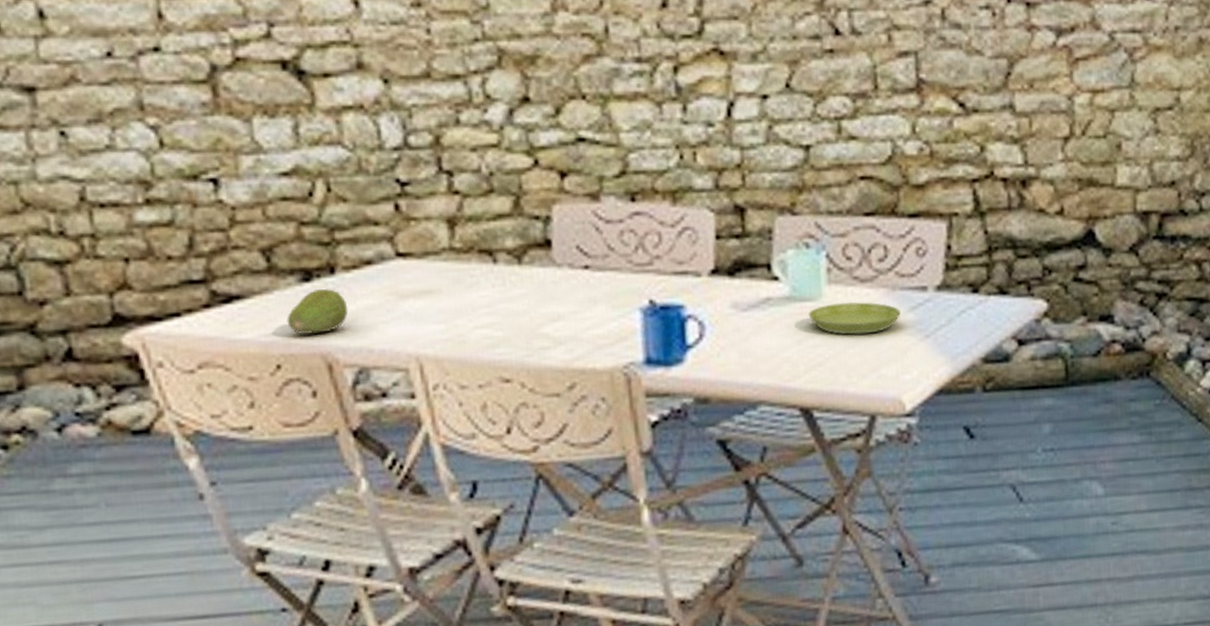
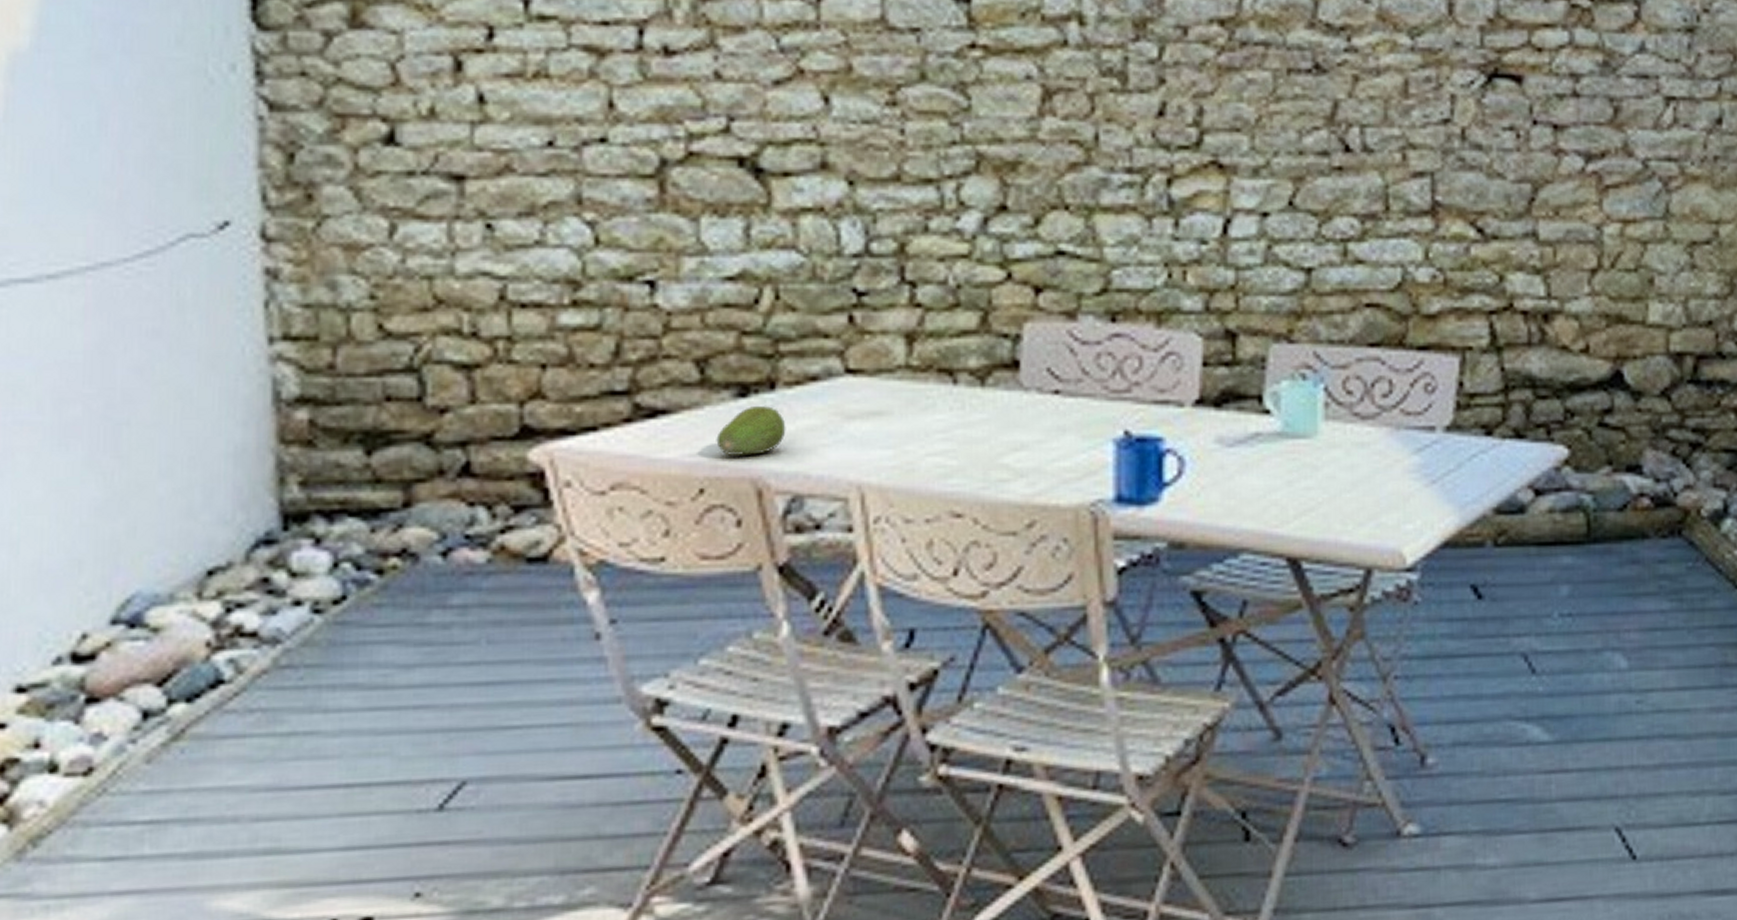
saucer: present [808,301,901,335] -> none [1302,440,1404,477]

